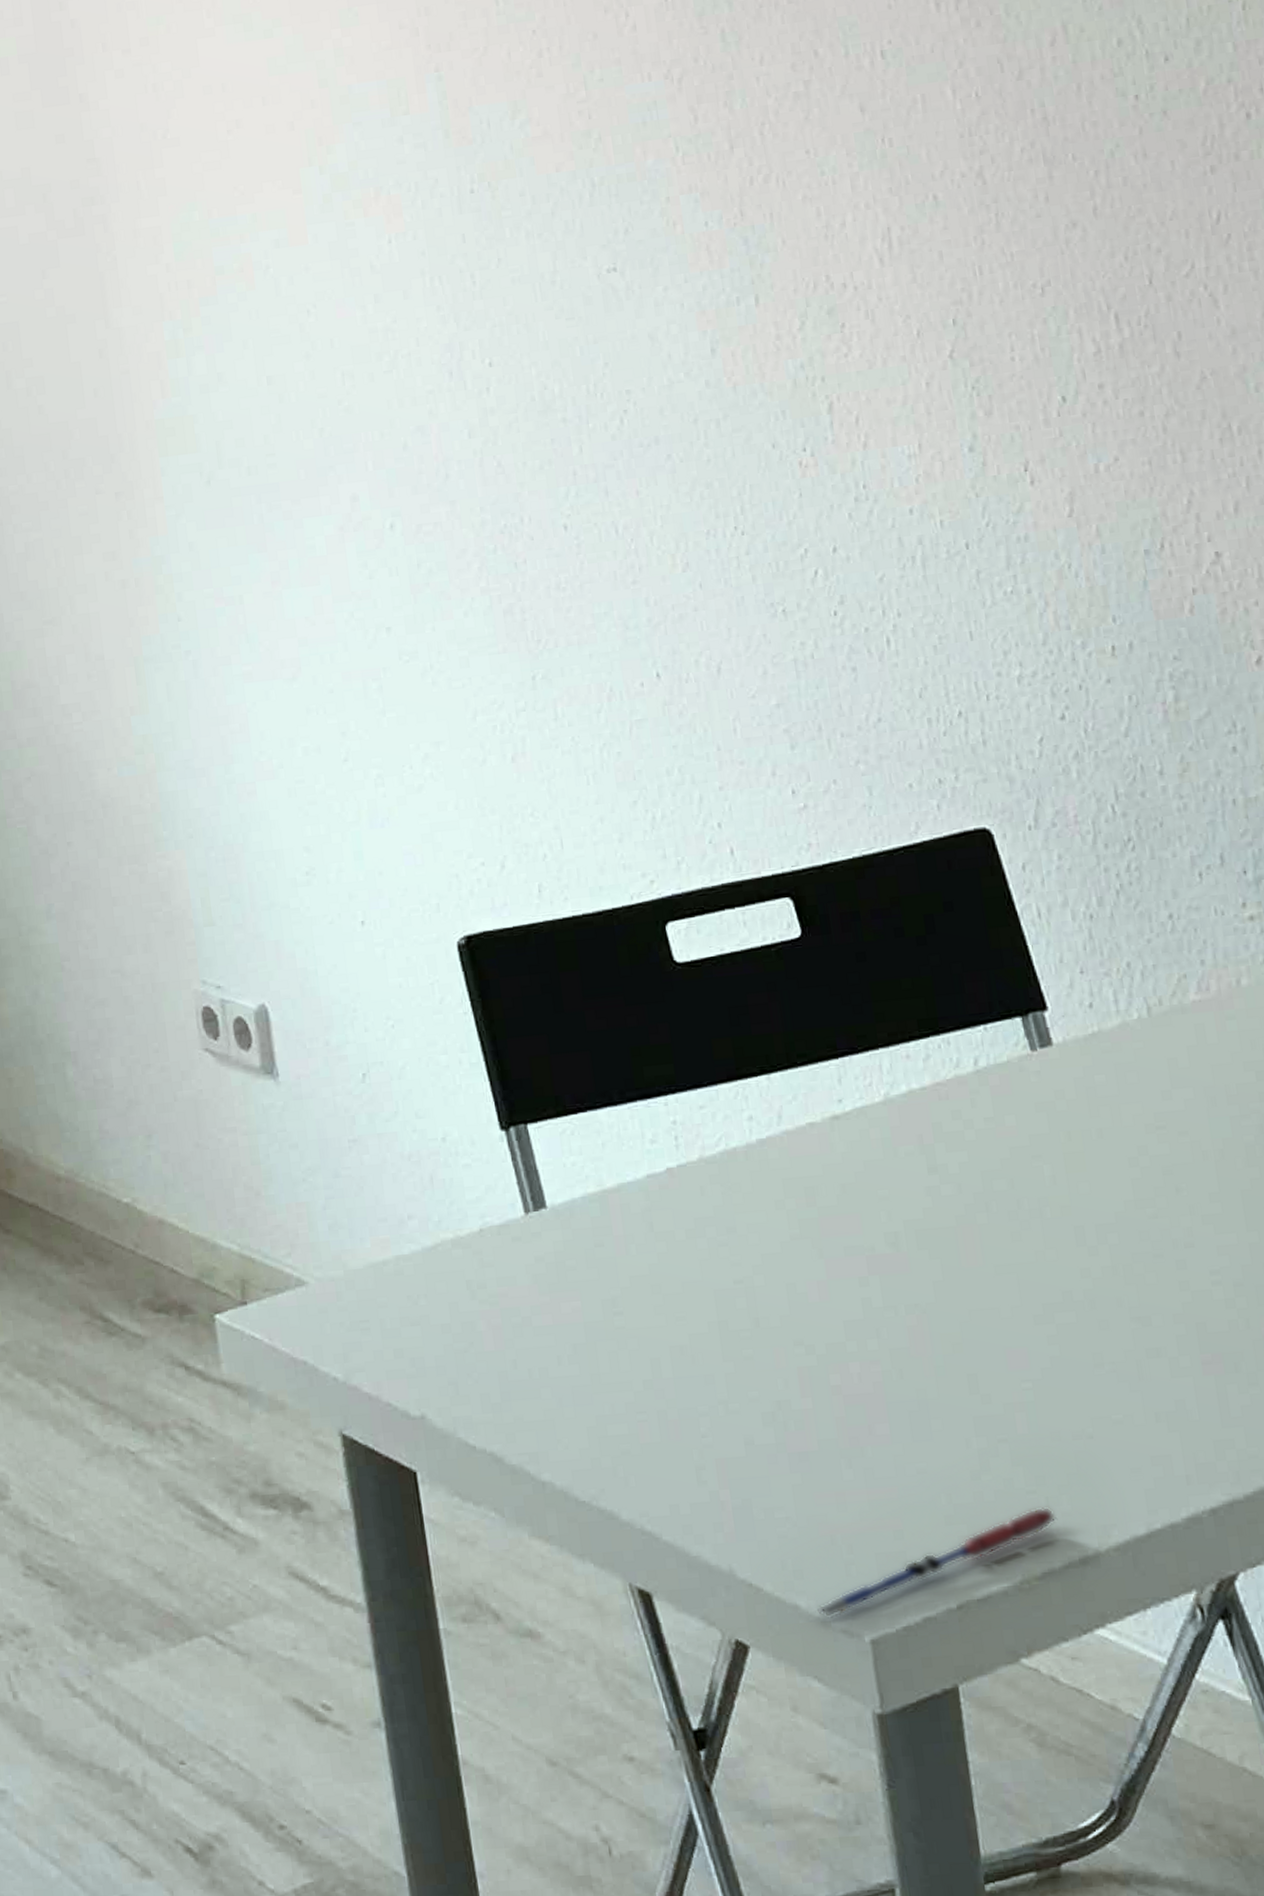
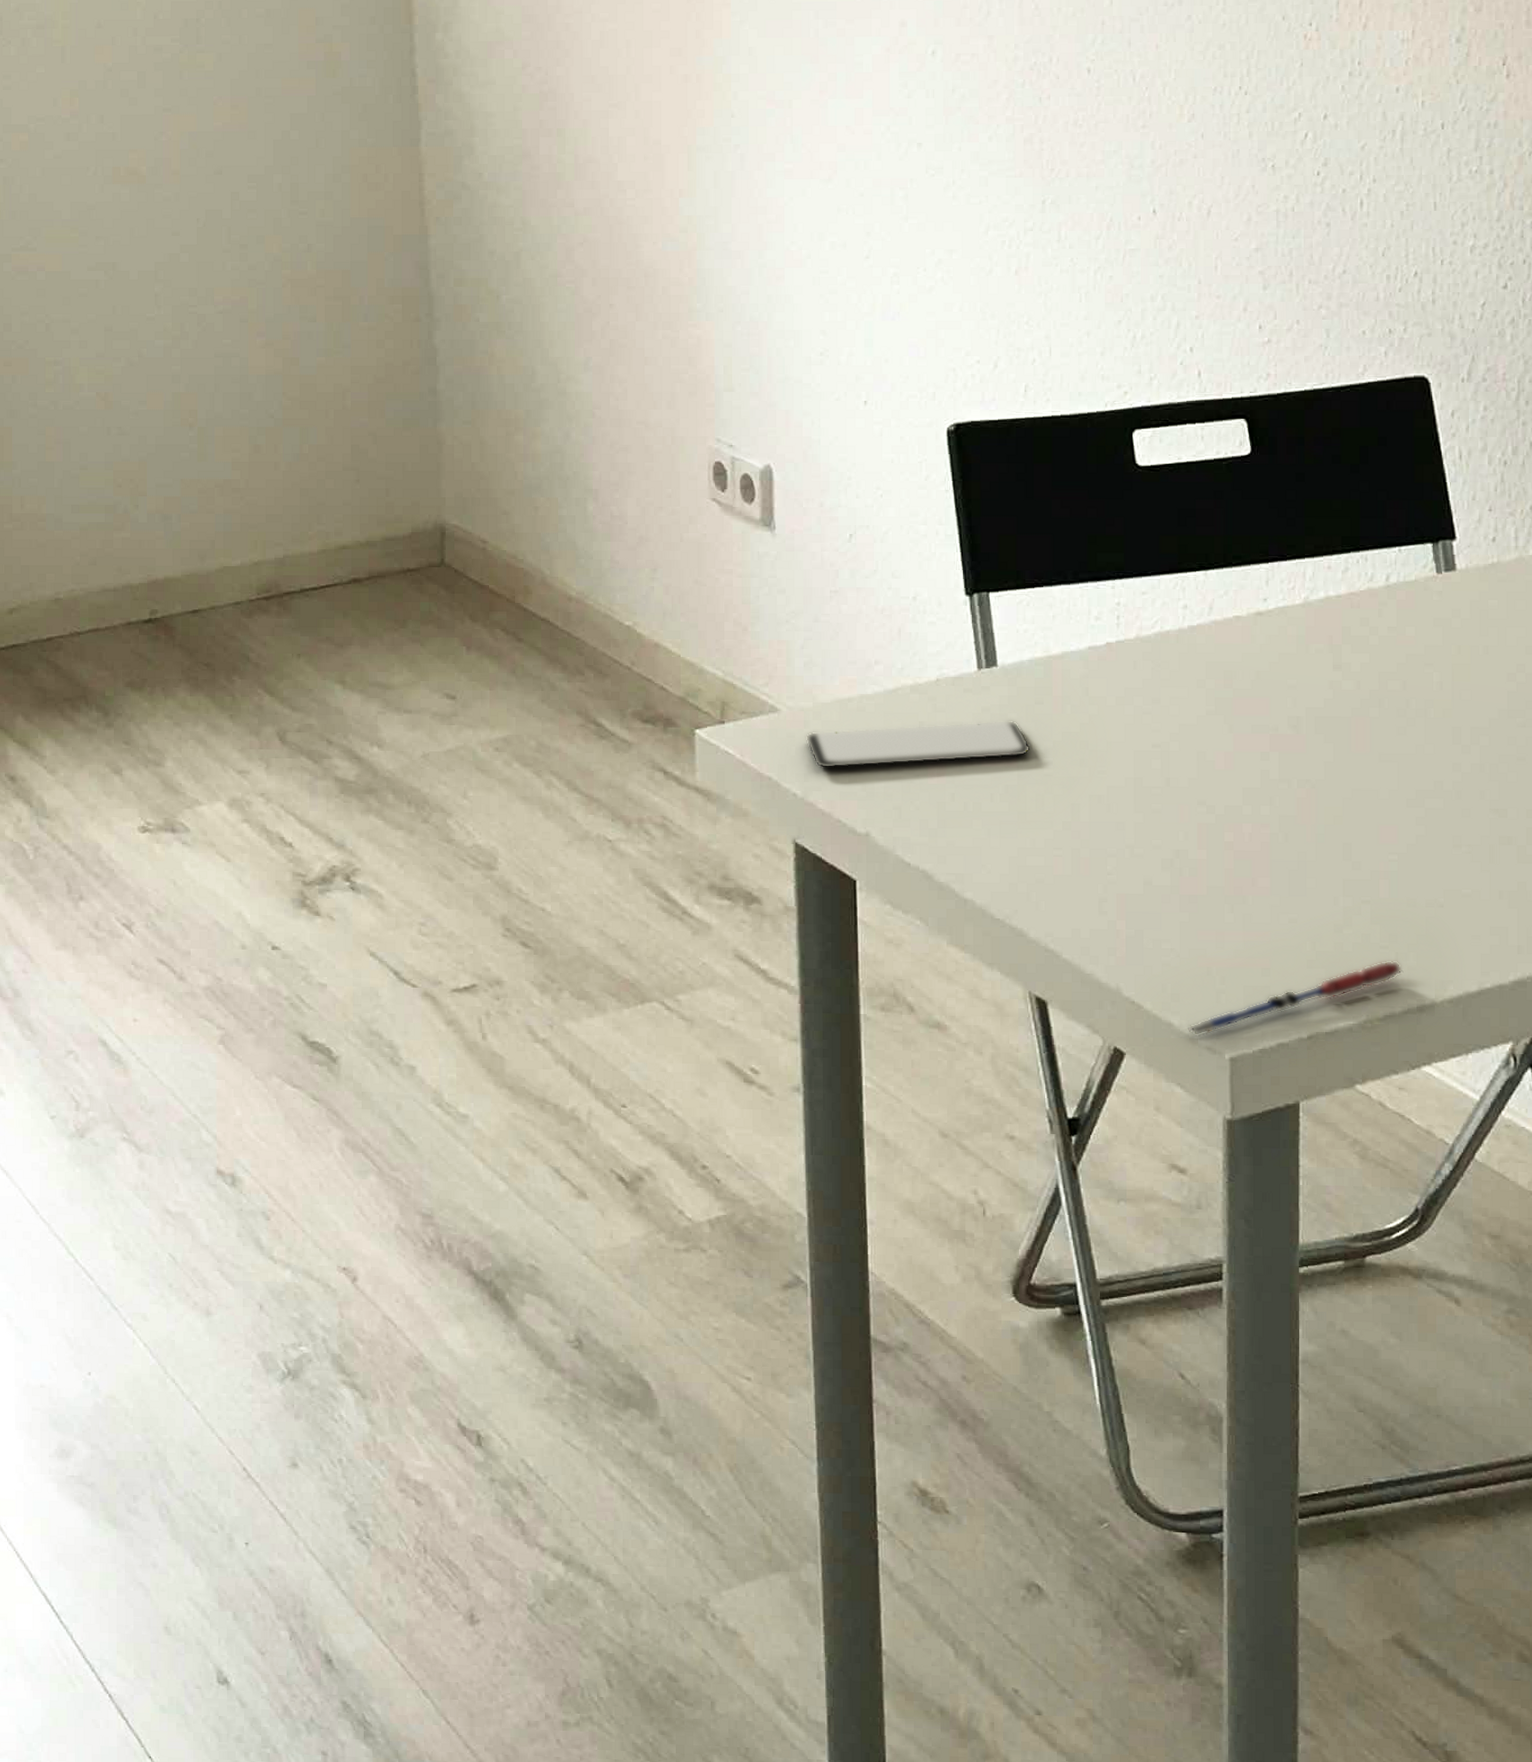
smartphone: none [340,1268,596,1346] -> present [806,720,1030,769]

